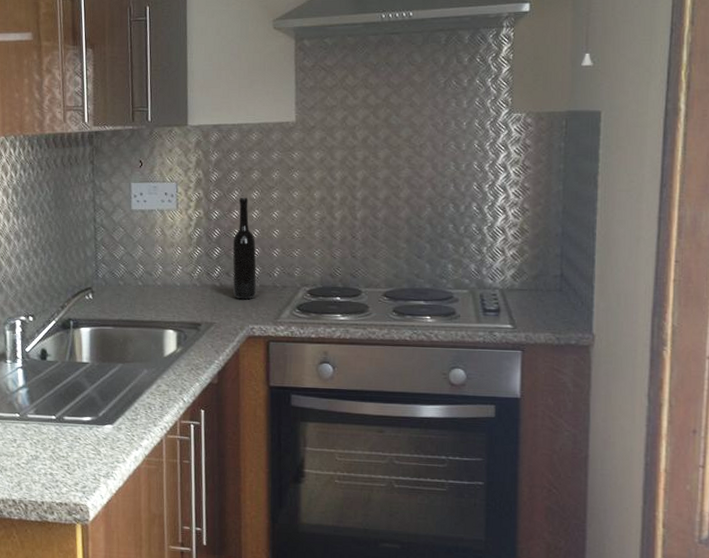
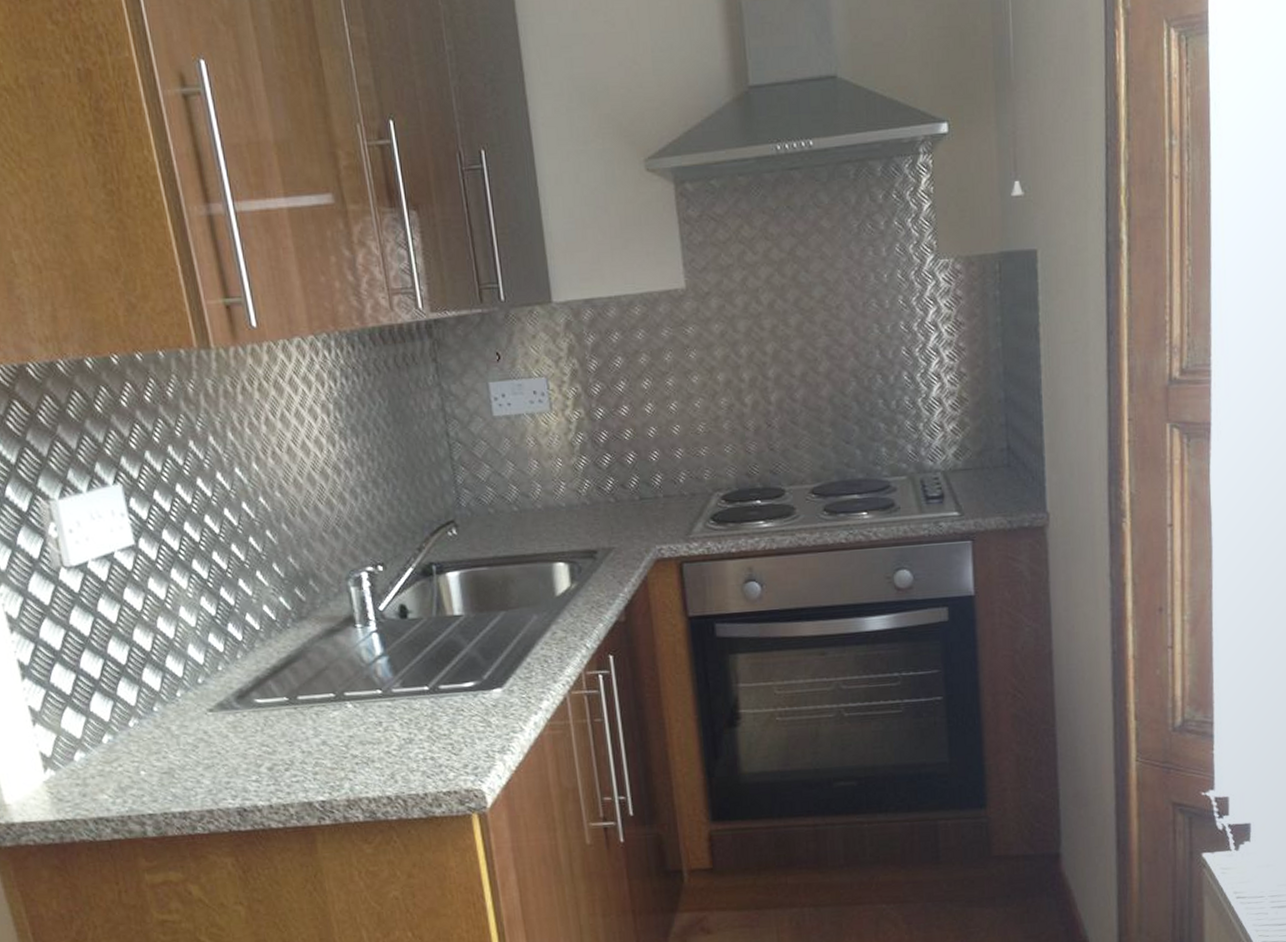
bottle: present [232,197,257,300] -> none [624,388,661,516]

